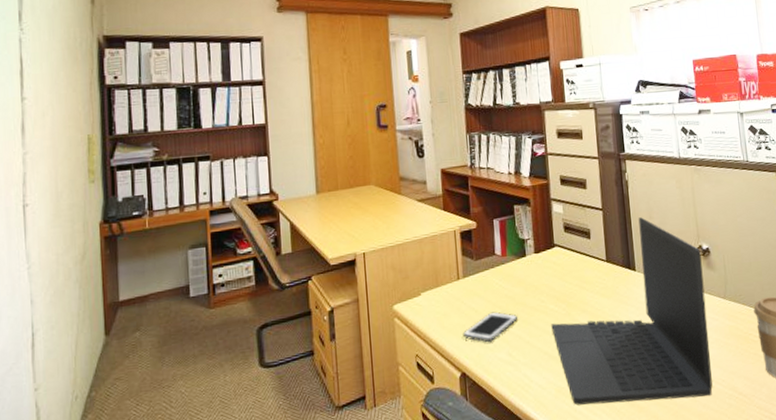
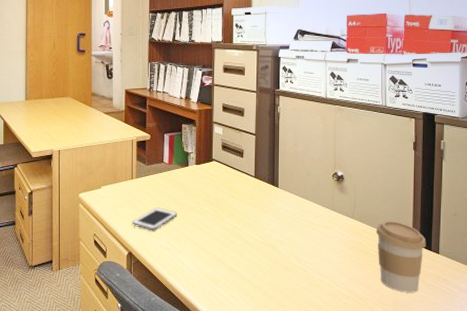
laptop: present [551,217,713,405] -> none [204,144,336,295]

